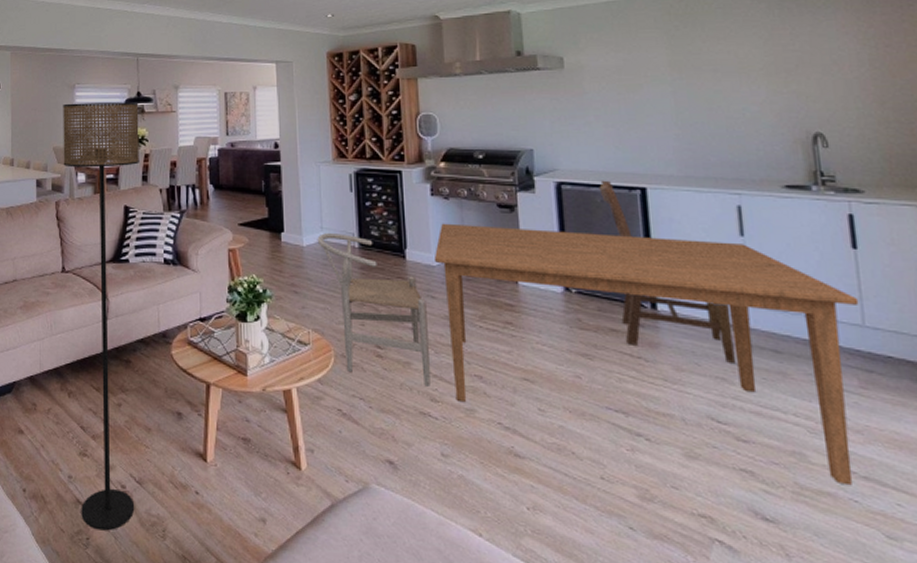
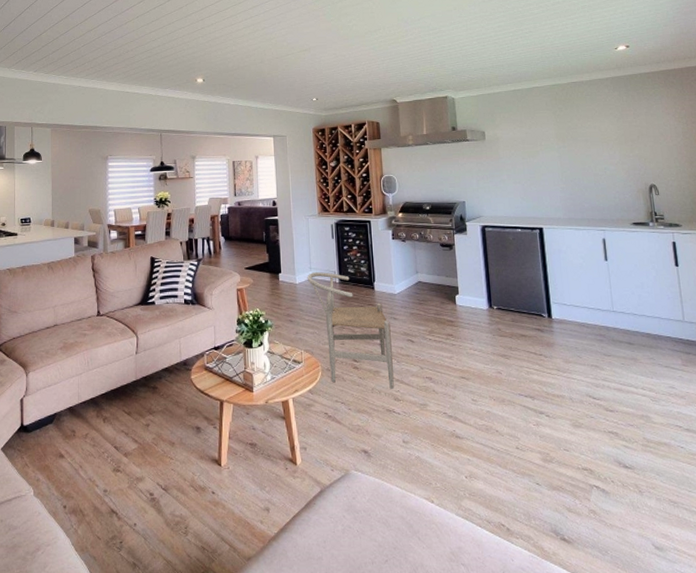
floor lamp: present [63,102,139,531] -> none [97,170,163,534]
dining table: present [433,223,859,486] -> none [395,260,681,437]
chair: present [599,180,735,363] -> none [511,223,604,354]

